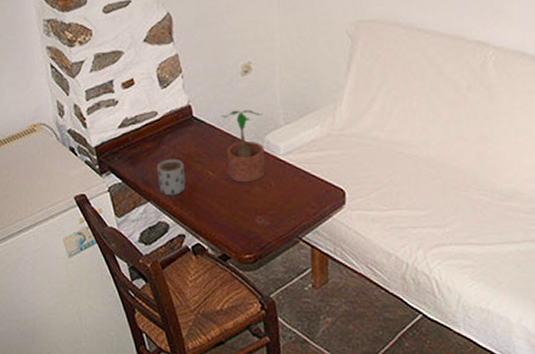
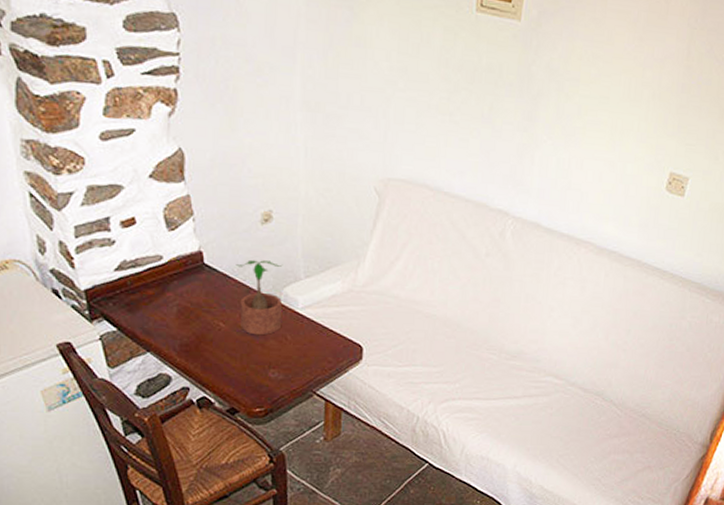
mug: present [156,158,186,196] -> none [159,307,193,347]

